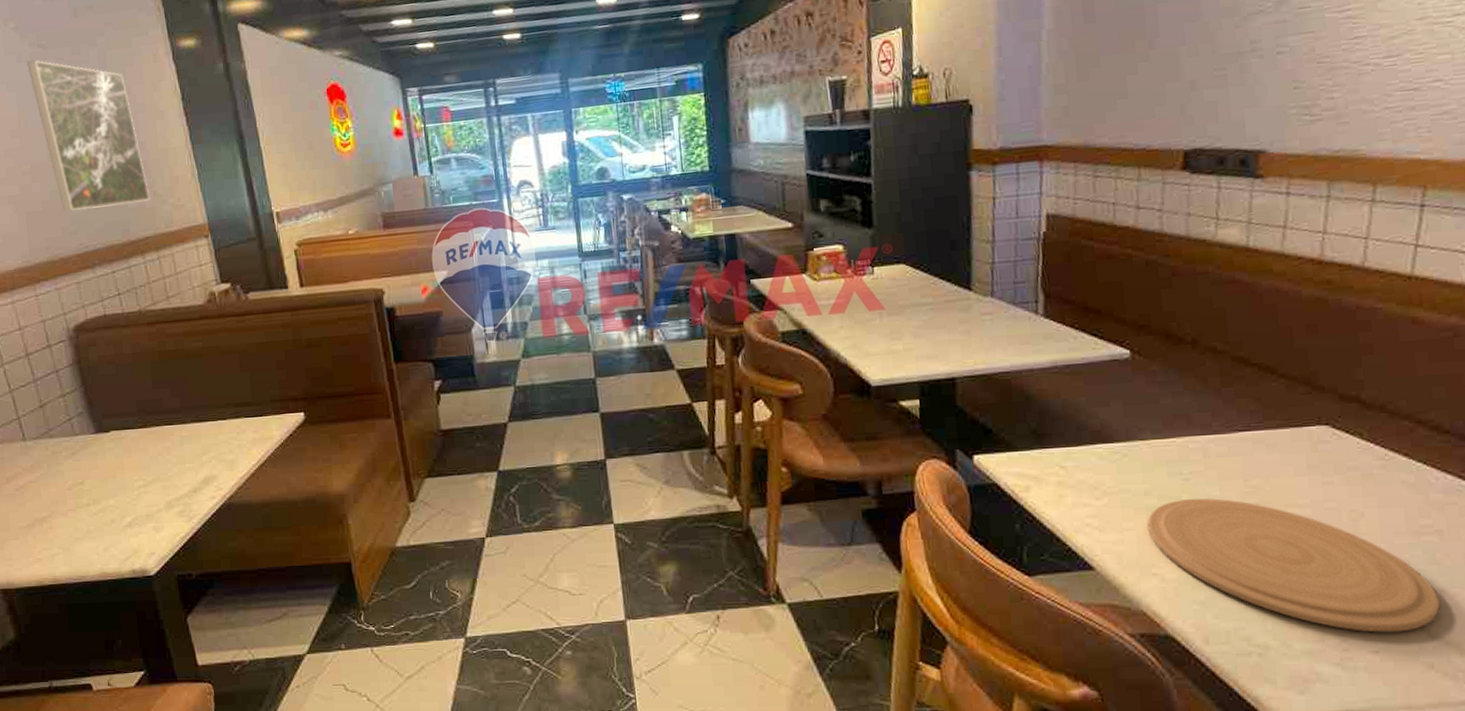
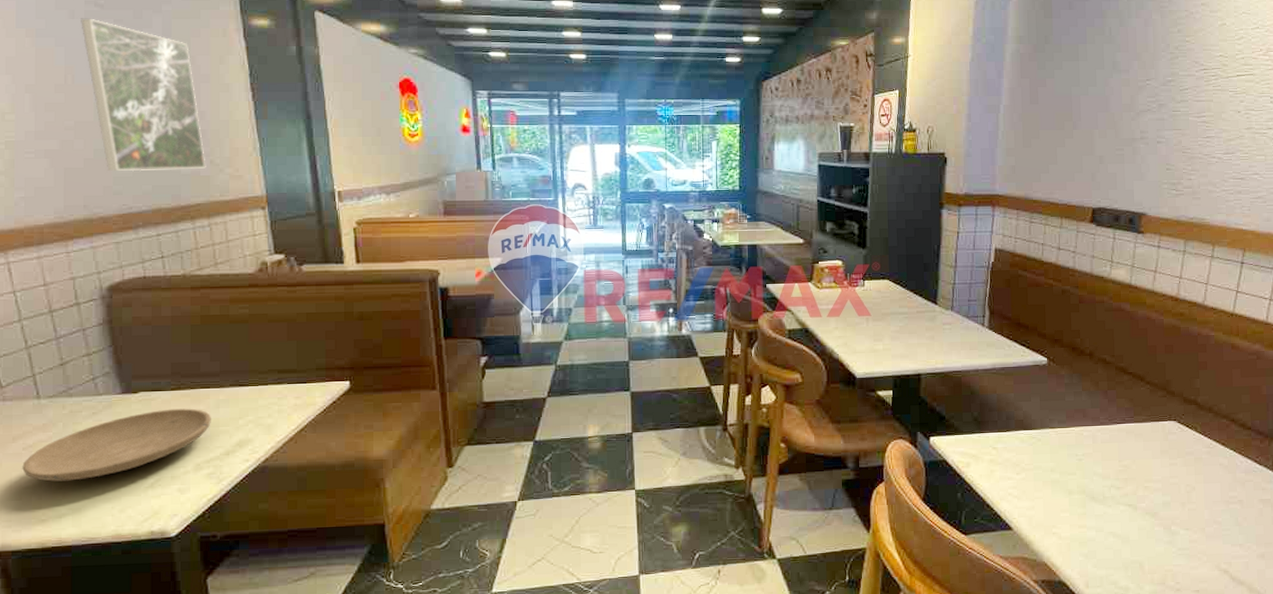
plate: none [17,445,177,521] -> present [22,408,211,482]
plate: present [1147,498,1440,633] -> none [1051,474,1239,577]

